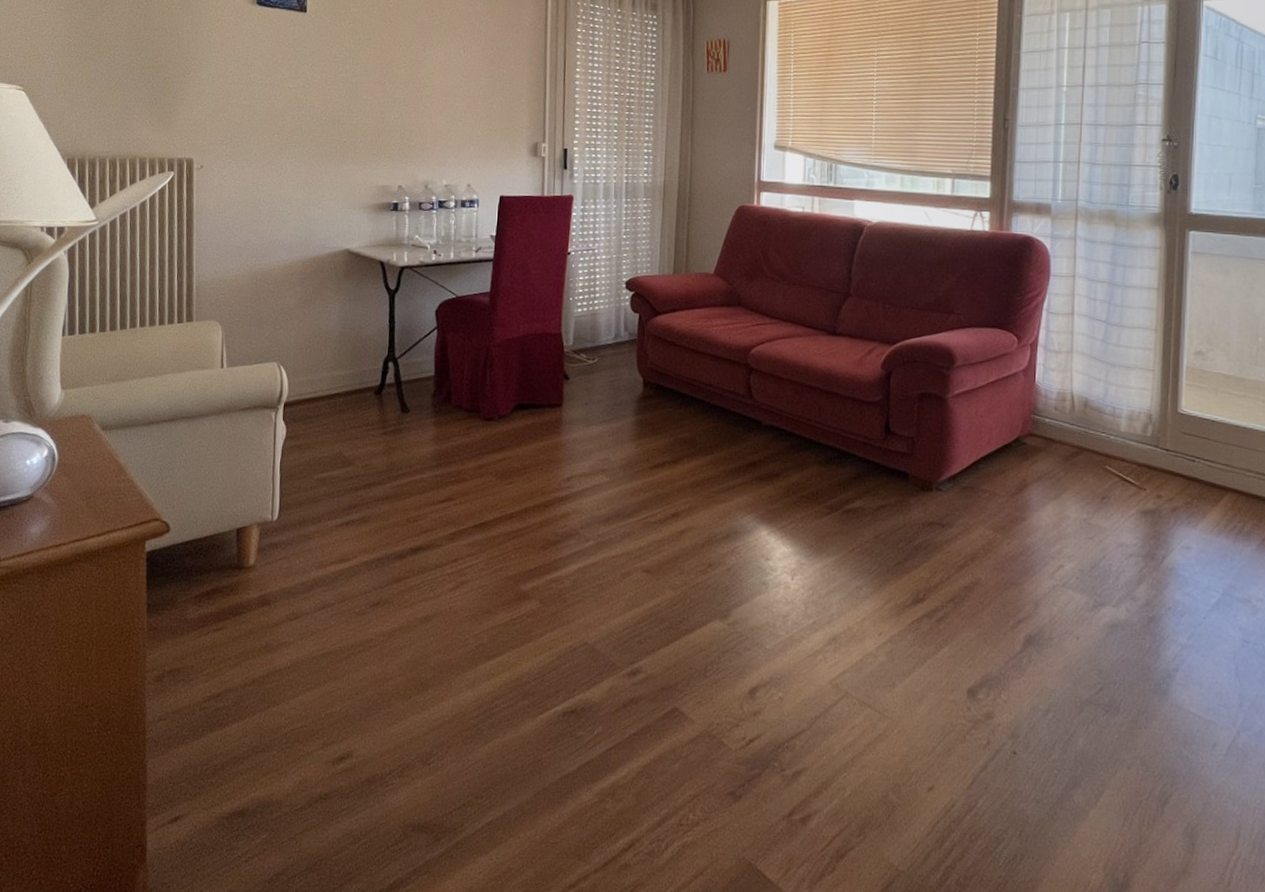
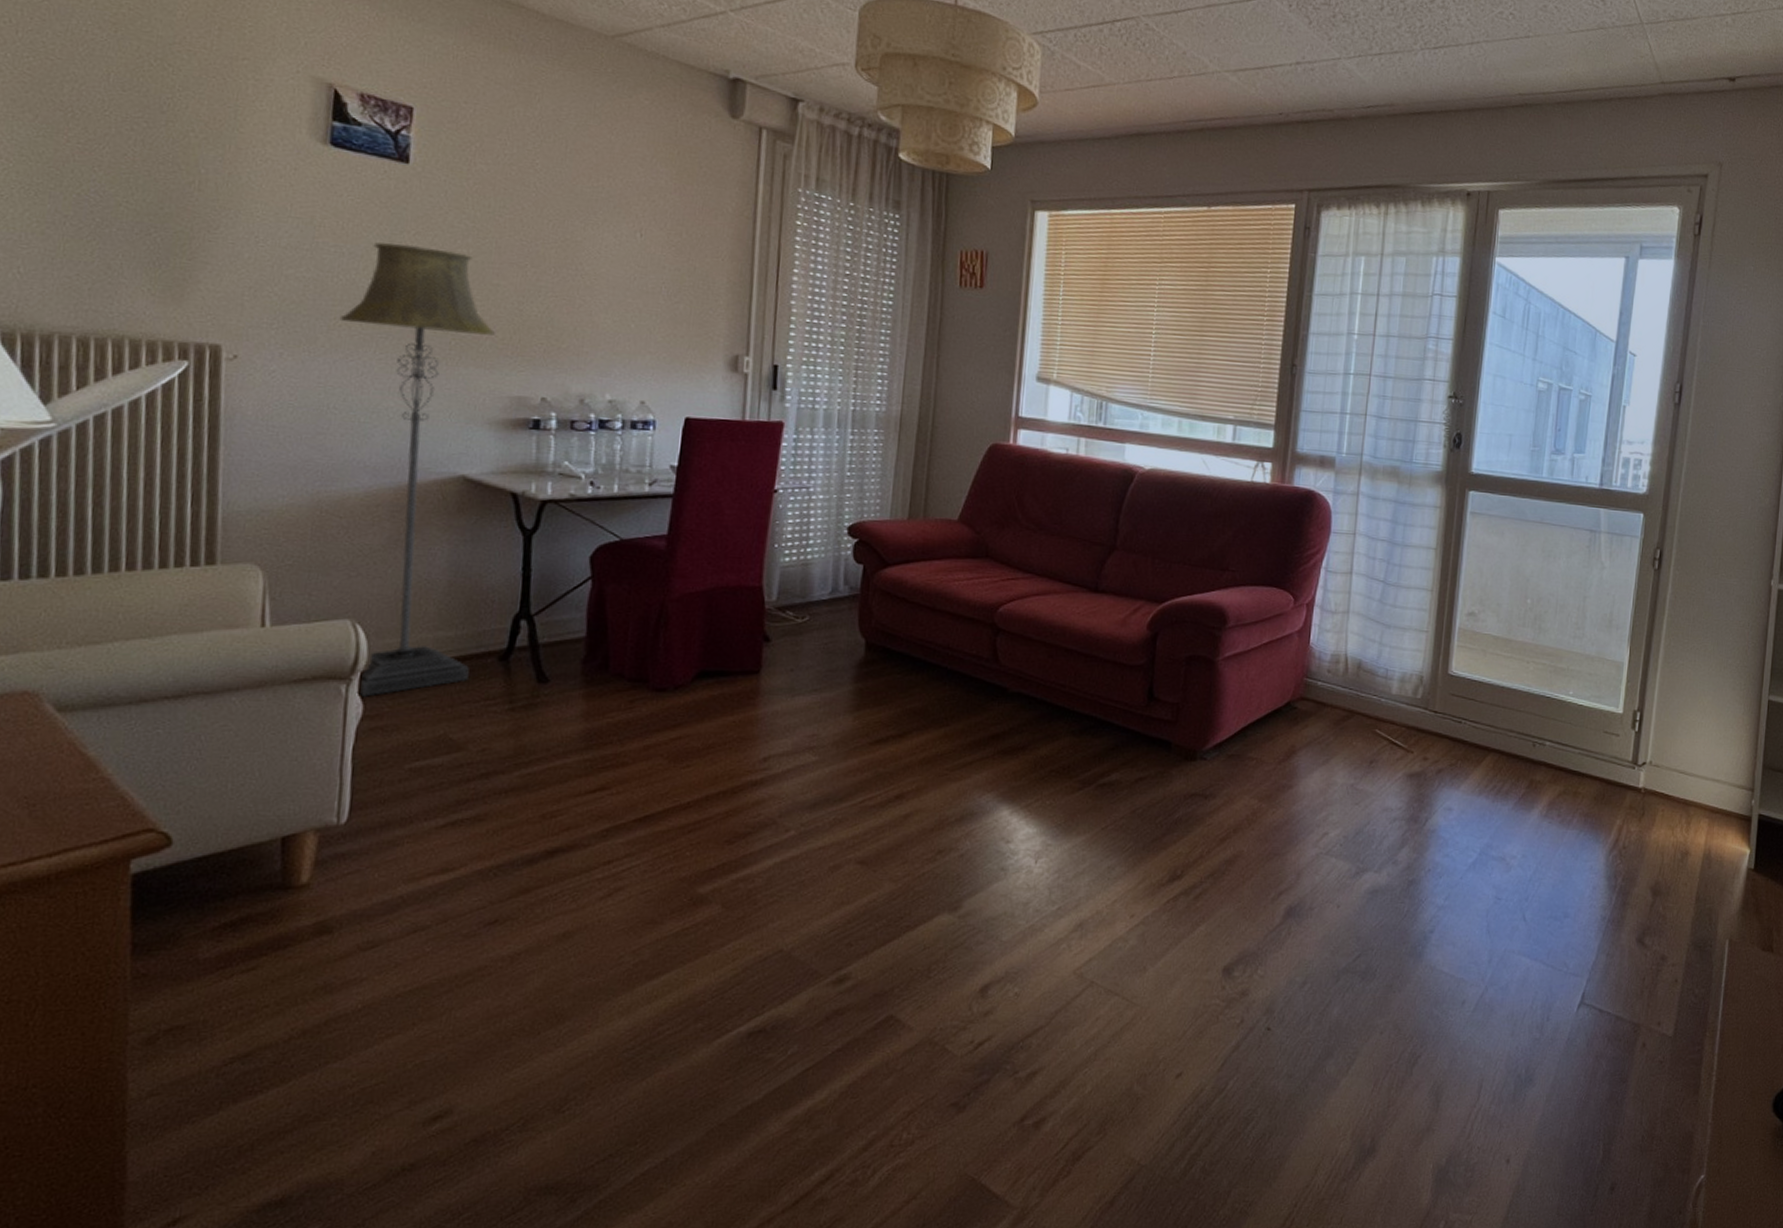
floor lamp: none [265,74,366,422] -> present [339,242,495,697]

